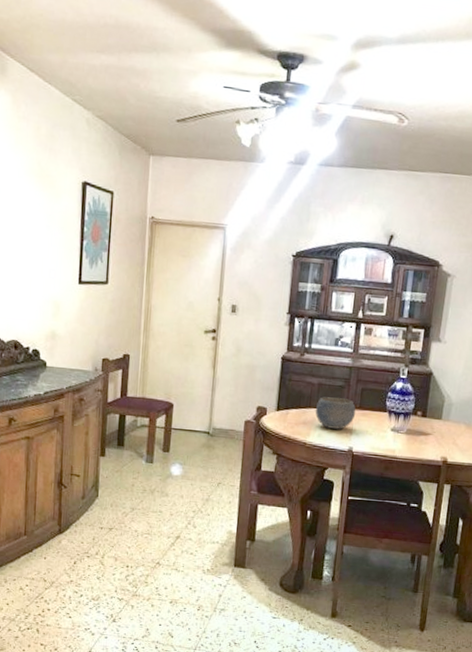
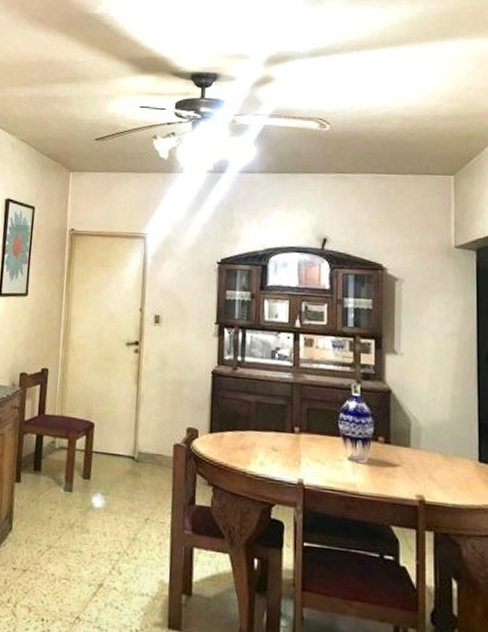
bowl: present [315,397,356,430] -> none [254,417,303,457]

